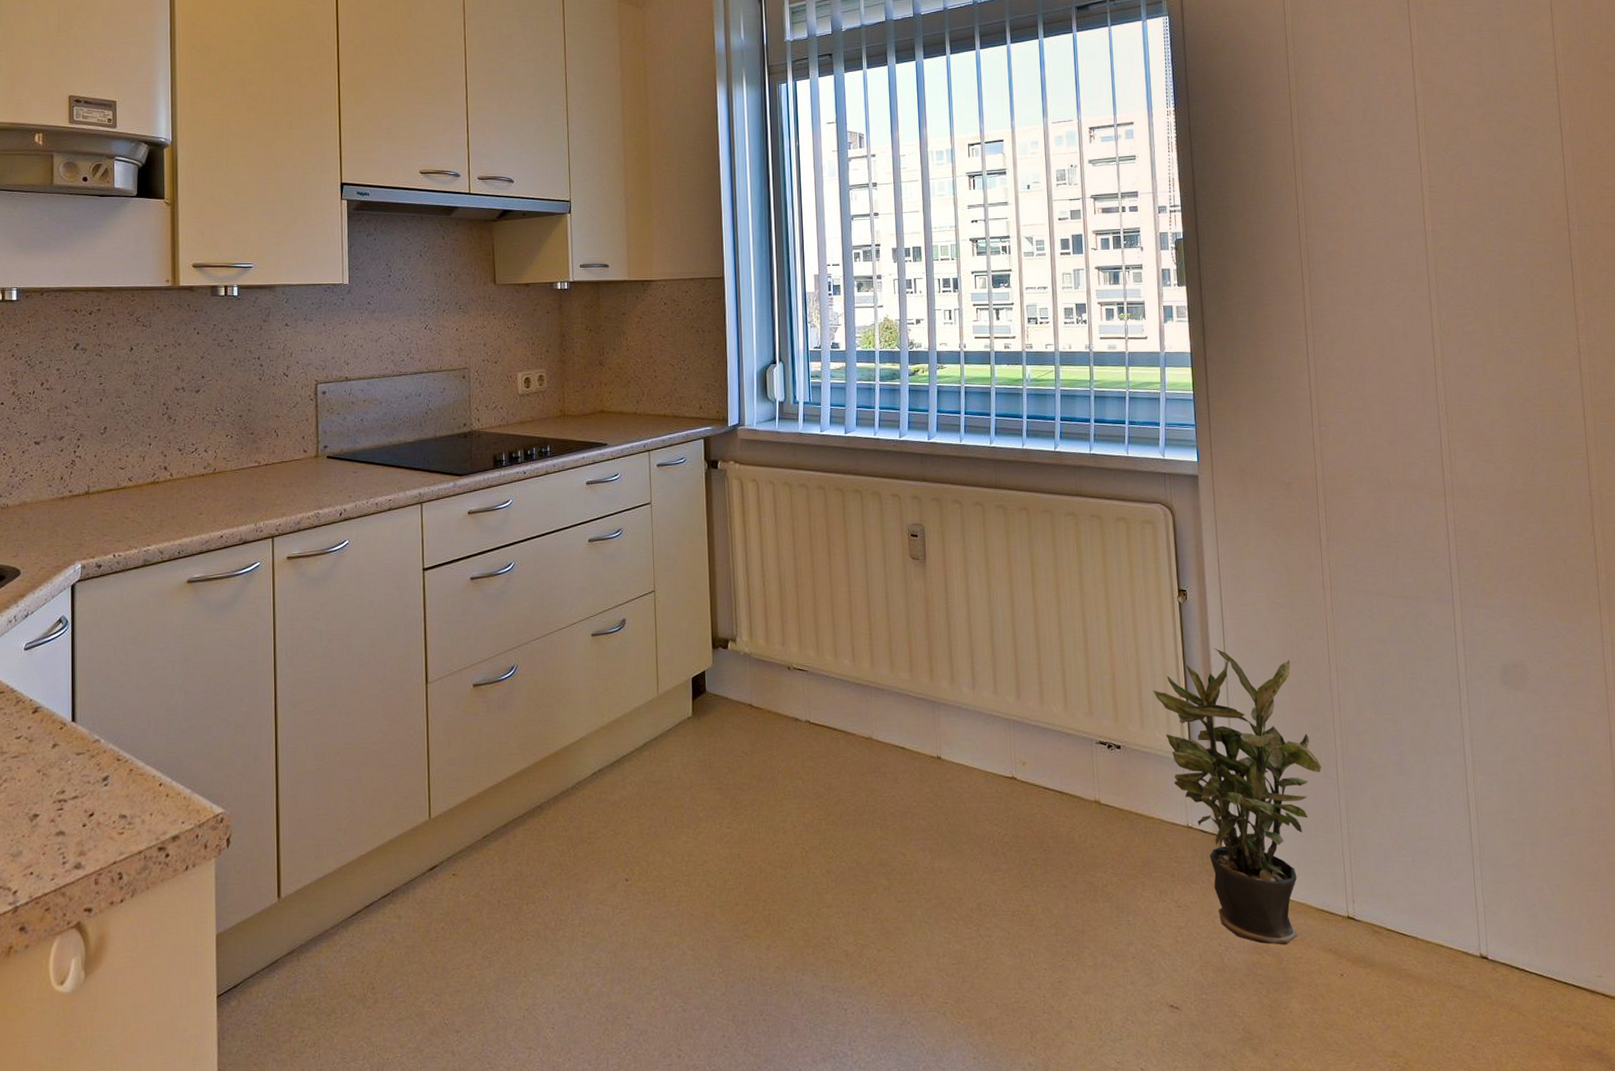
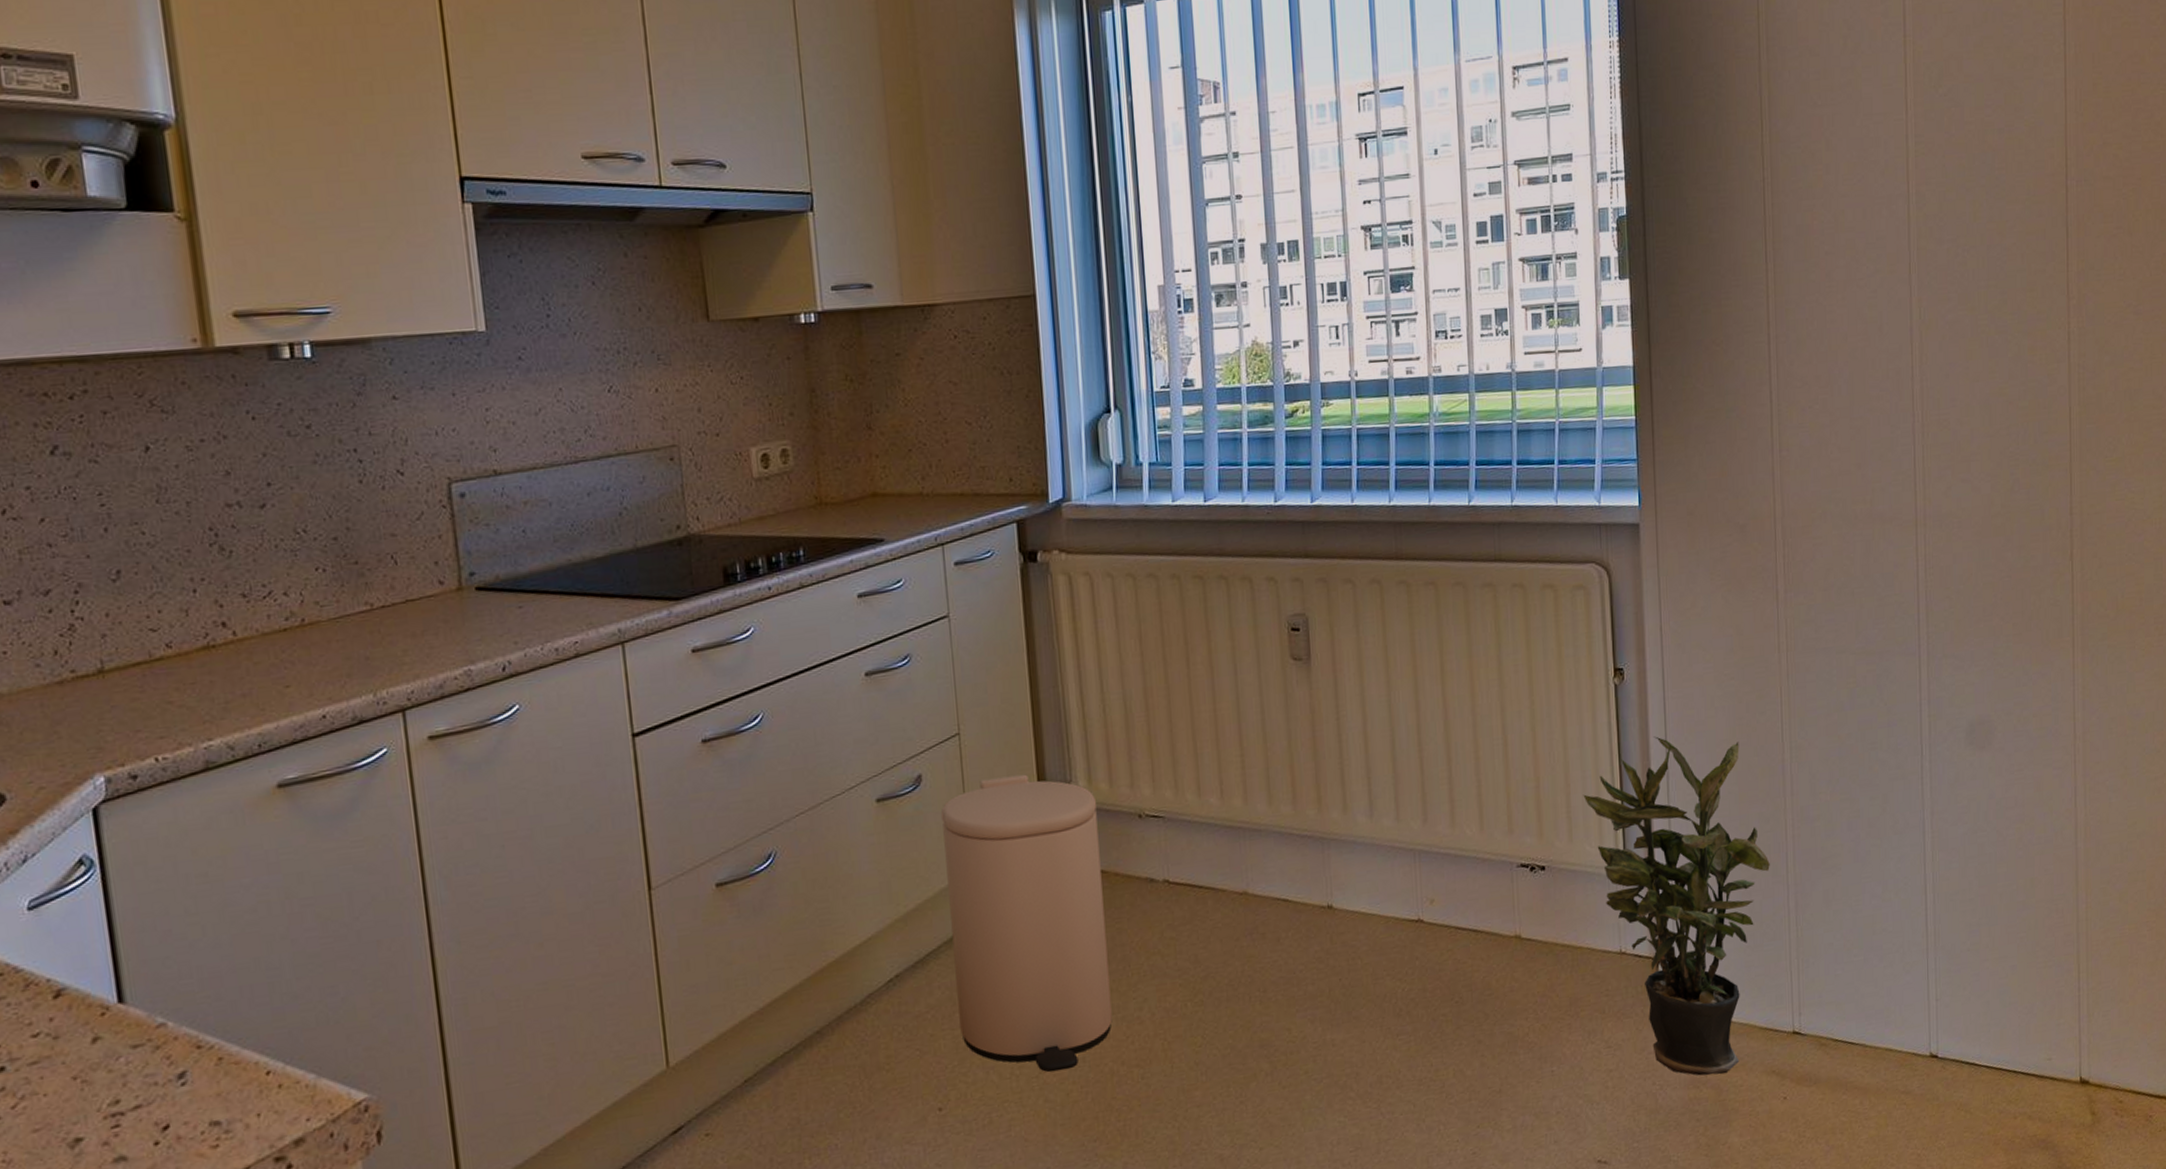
pedal bin: none [639,626,762,863] -> present [941,774,1112,1073]

